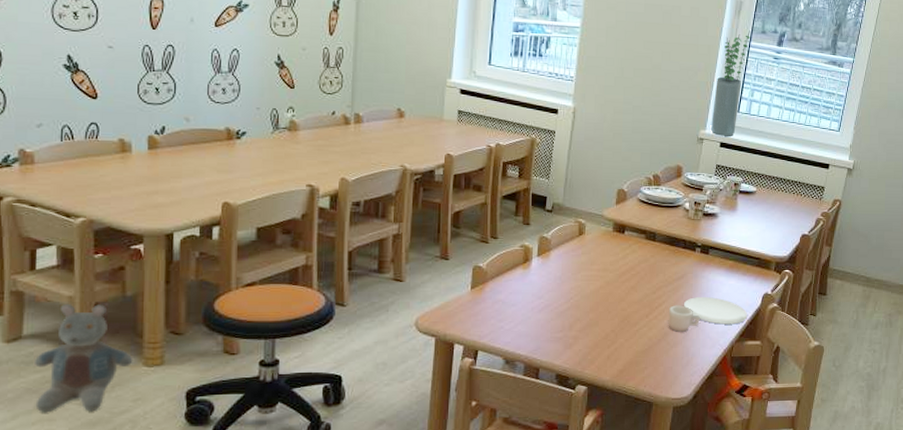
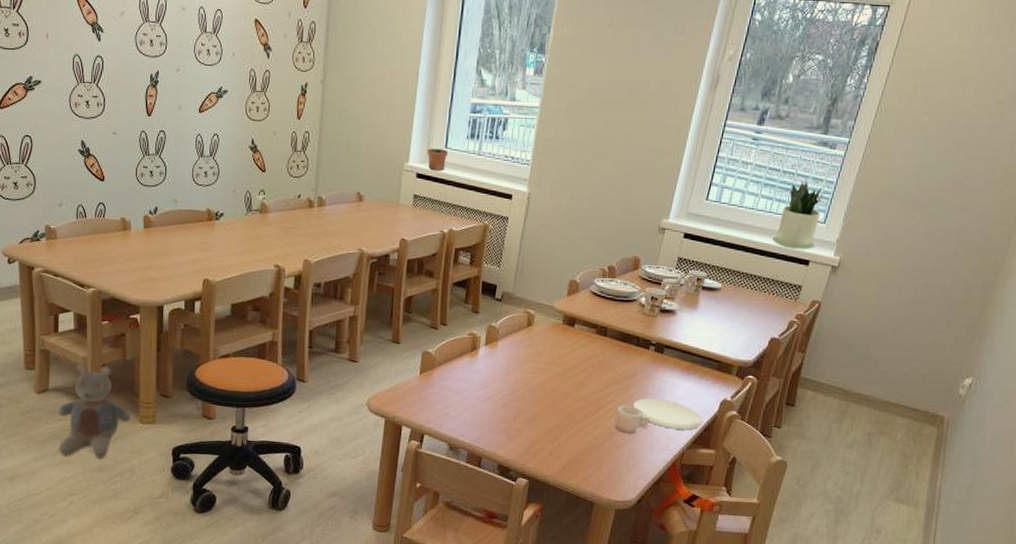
planter: none [470,65,493,87] -> present [427,148,449,171]
vase: present [711,30,750,136] -> none [675,107,727,227]
planter: none [796,95,838,156] -> present [771,181,826,251]

